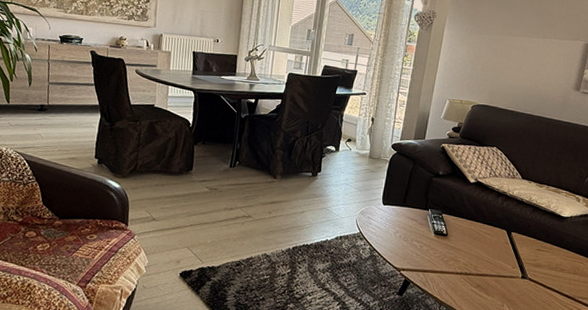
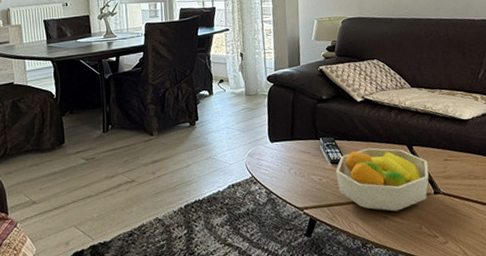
fruit bowl: none [436,226,522,287] -> present [335,148,429,212]

